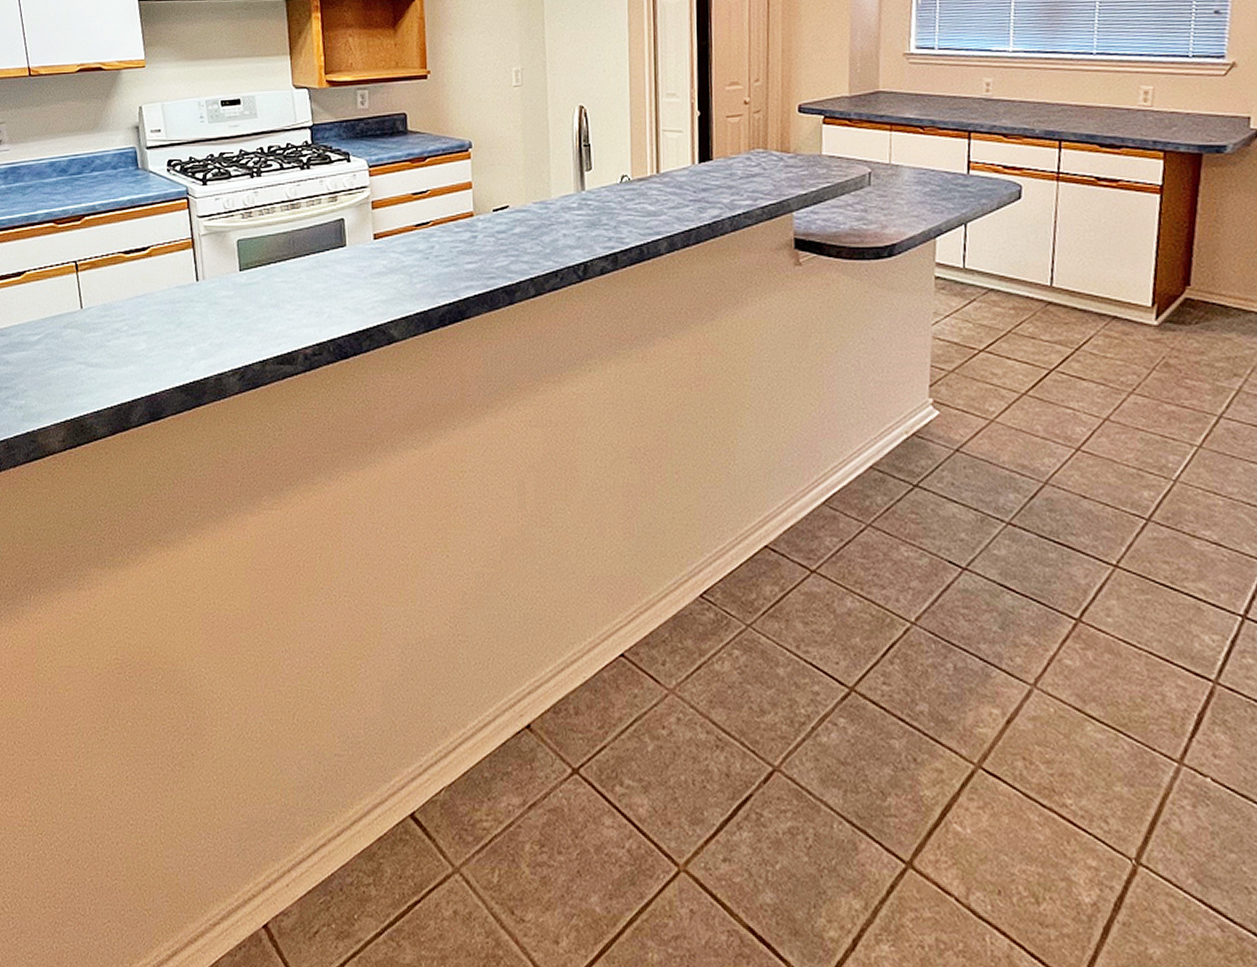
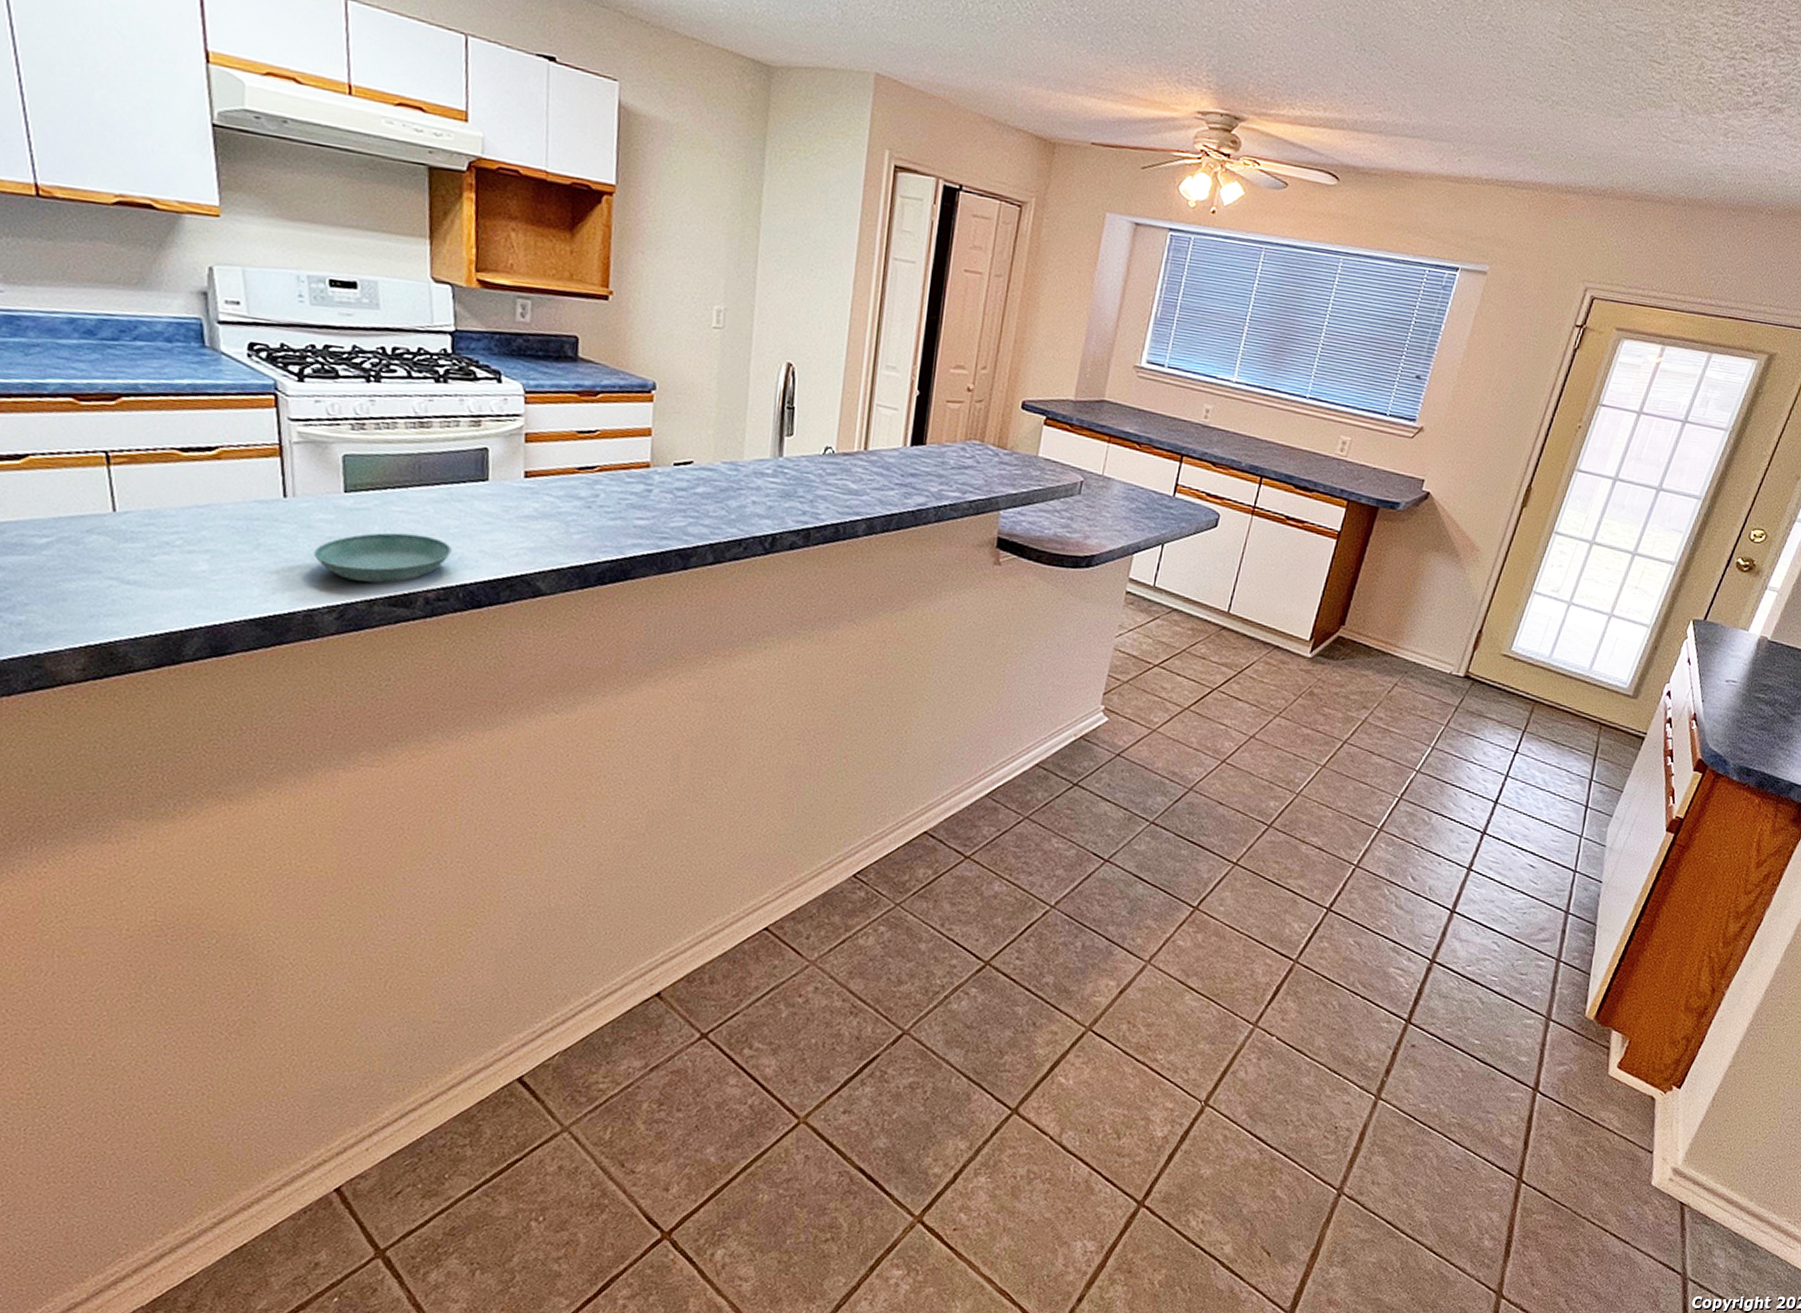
saucer: none [219,300,322,345] -> present [313,532,452,583]

